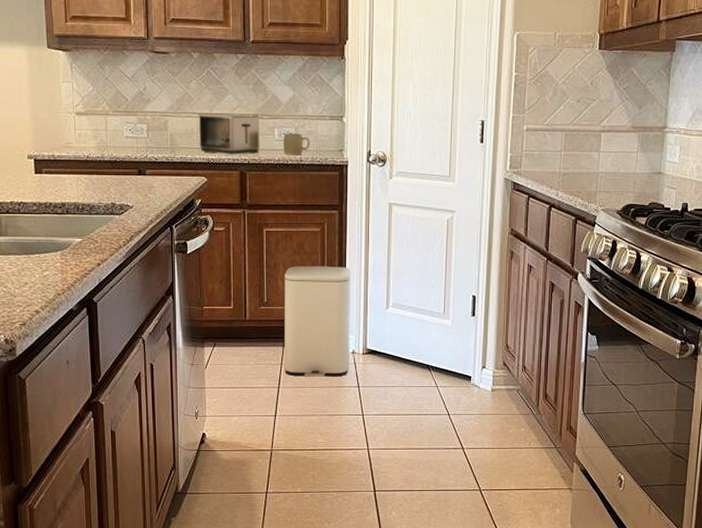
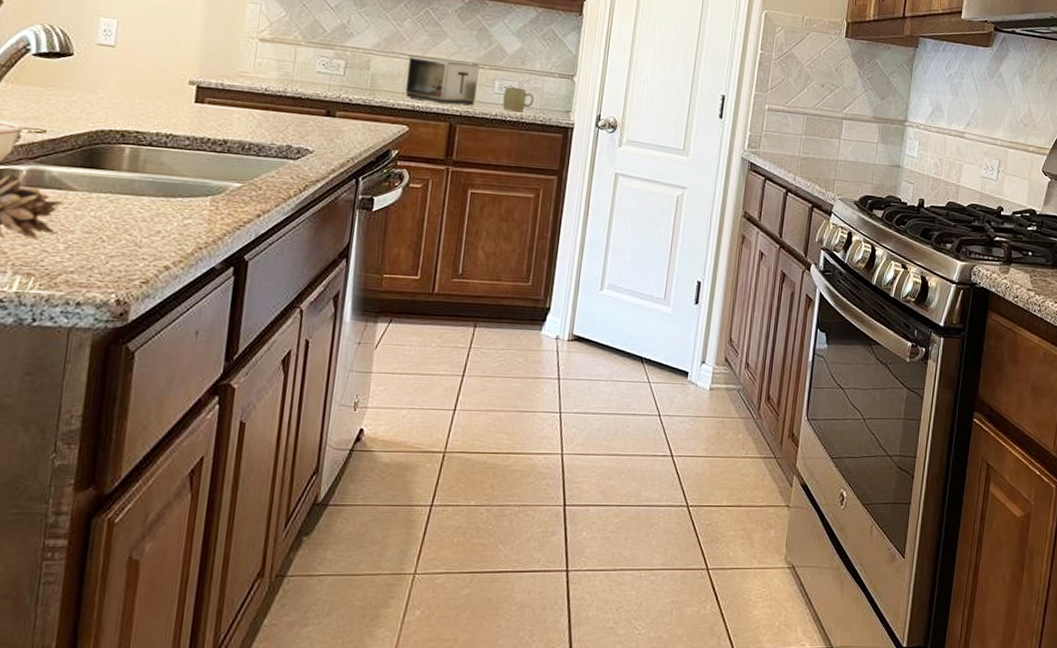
pedal bin: present [284,265,351,377] -> none [472,234,564,366]

